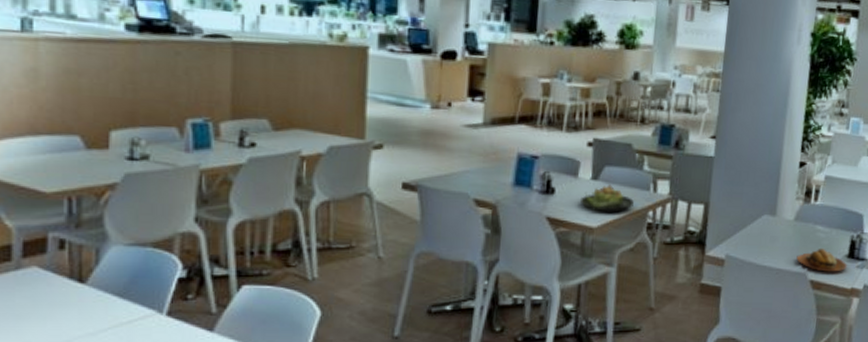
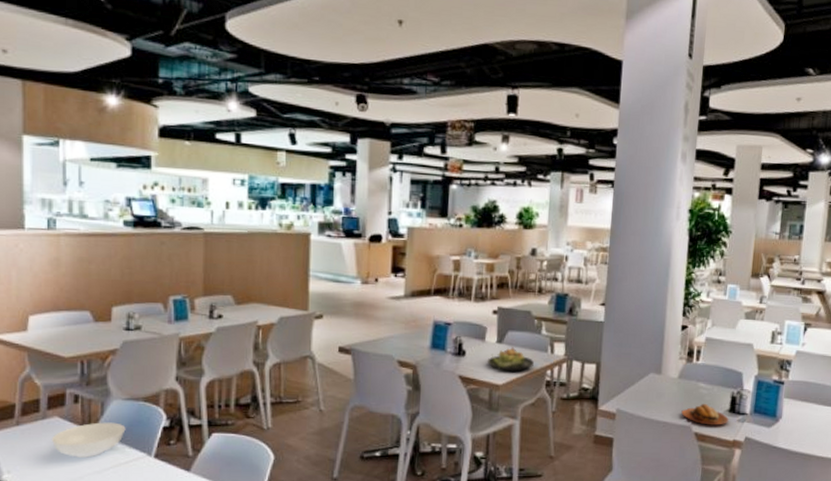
bowl: none [27,273,129,317] -> present [51,422,126,458]

